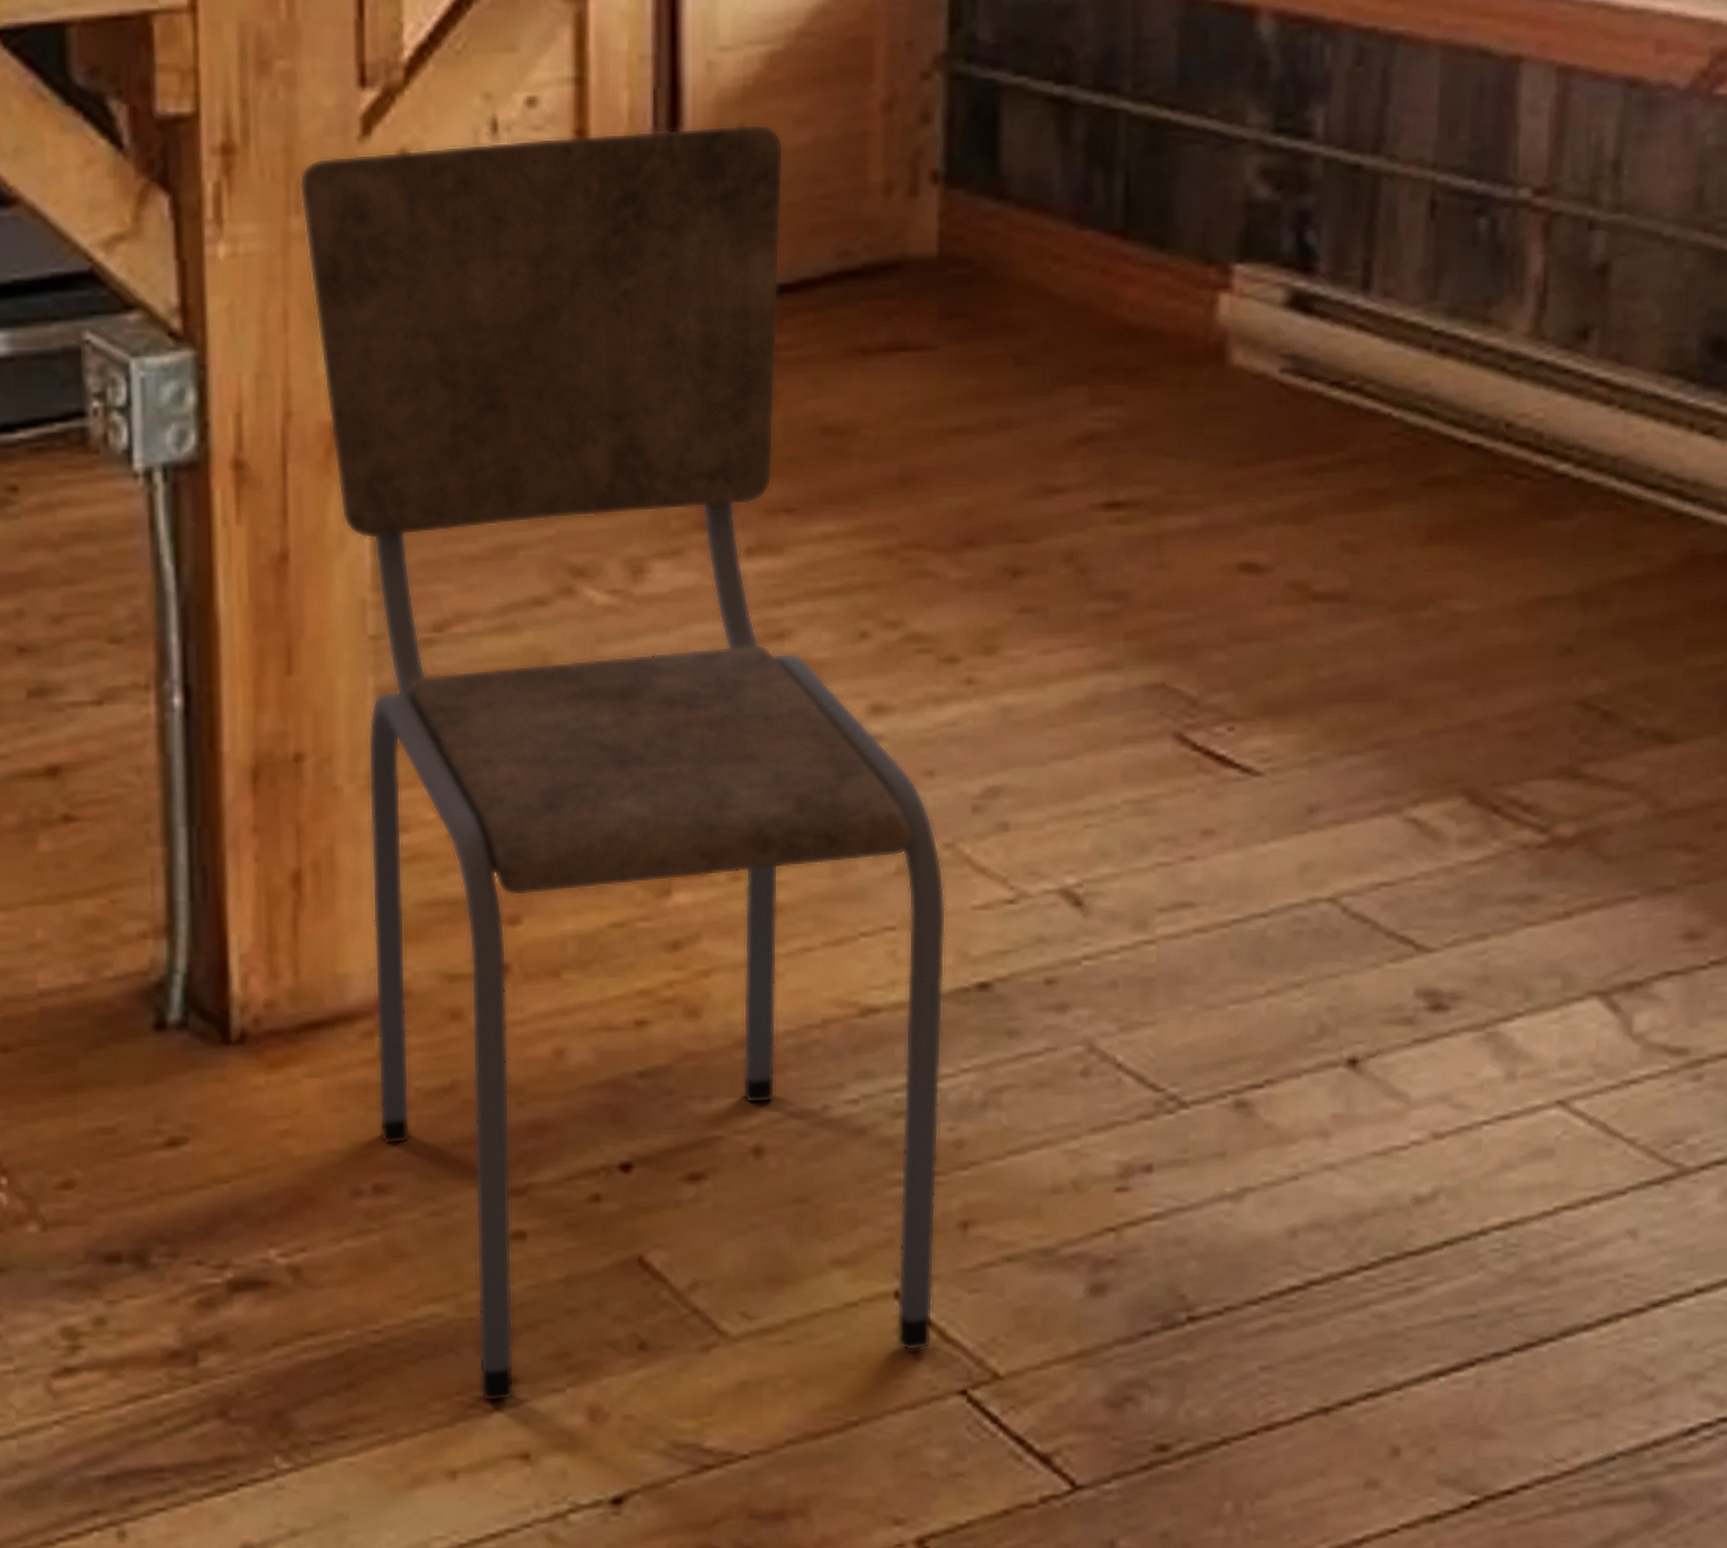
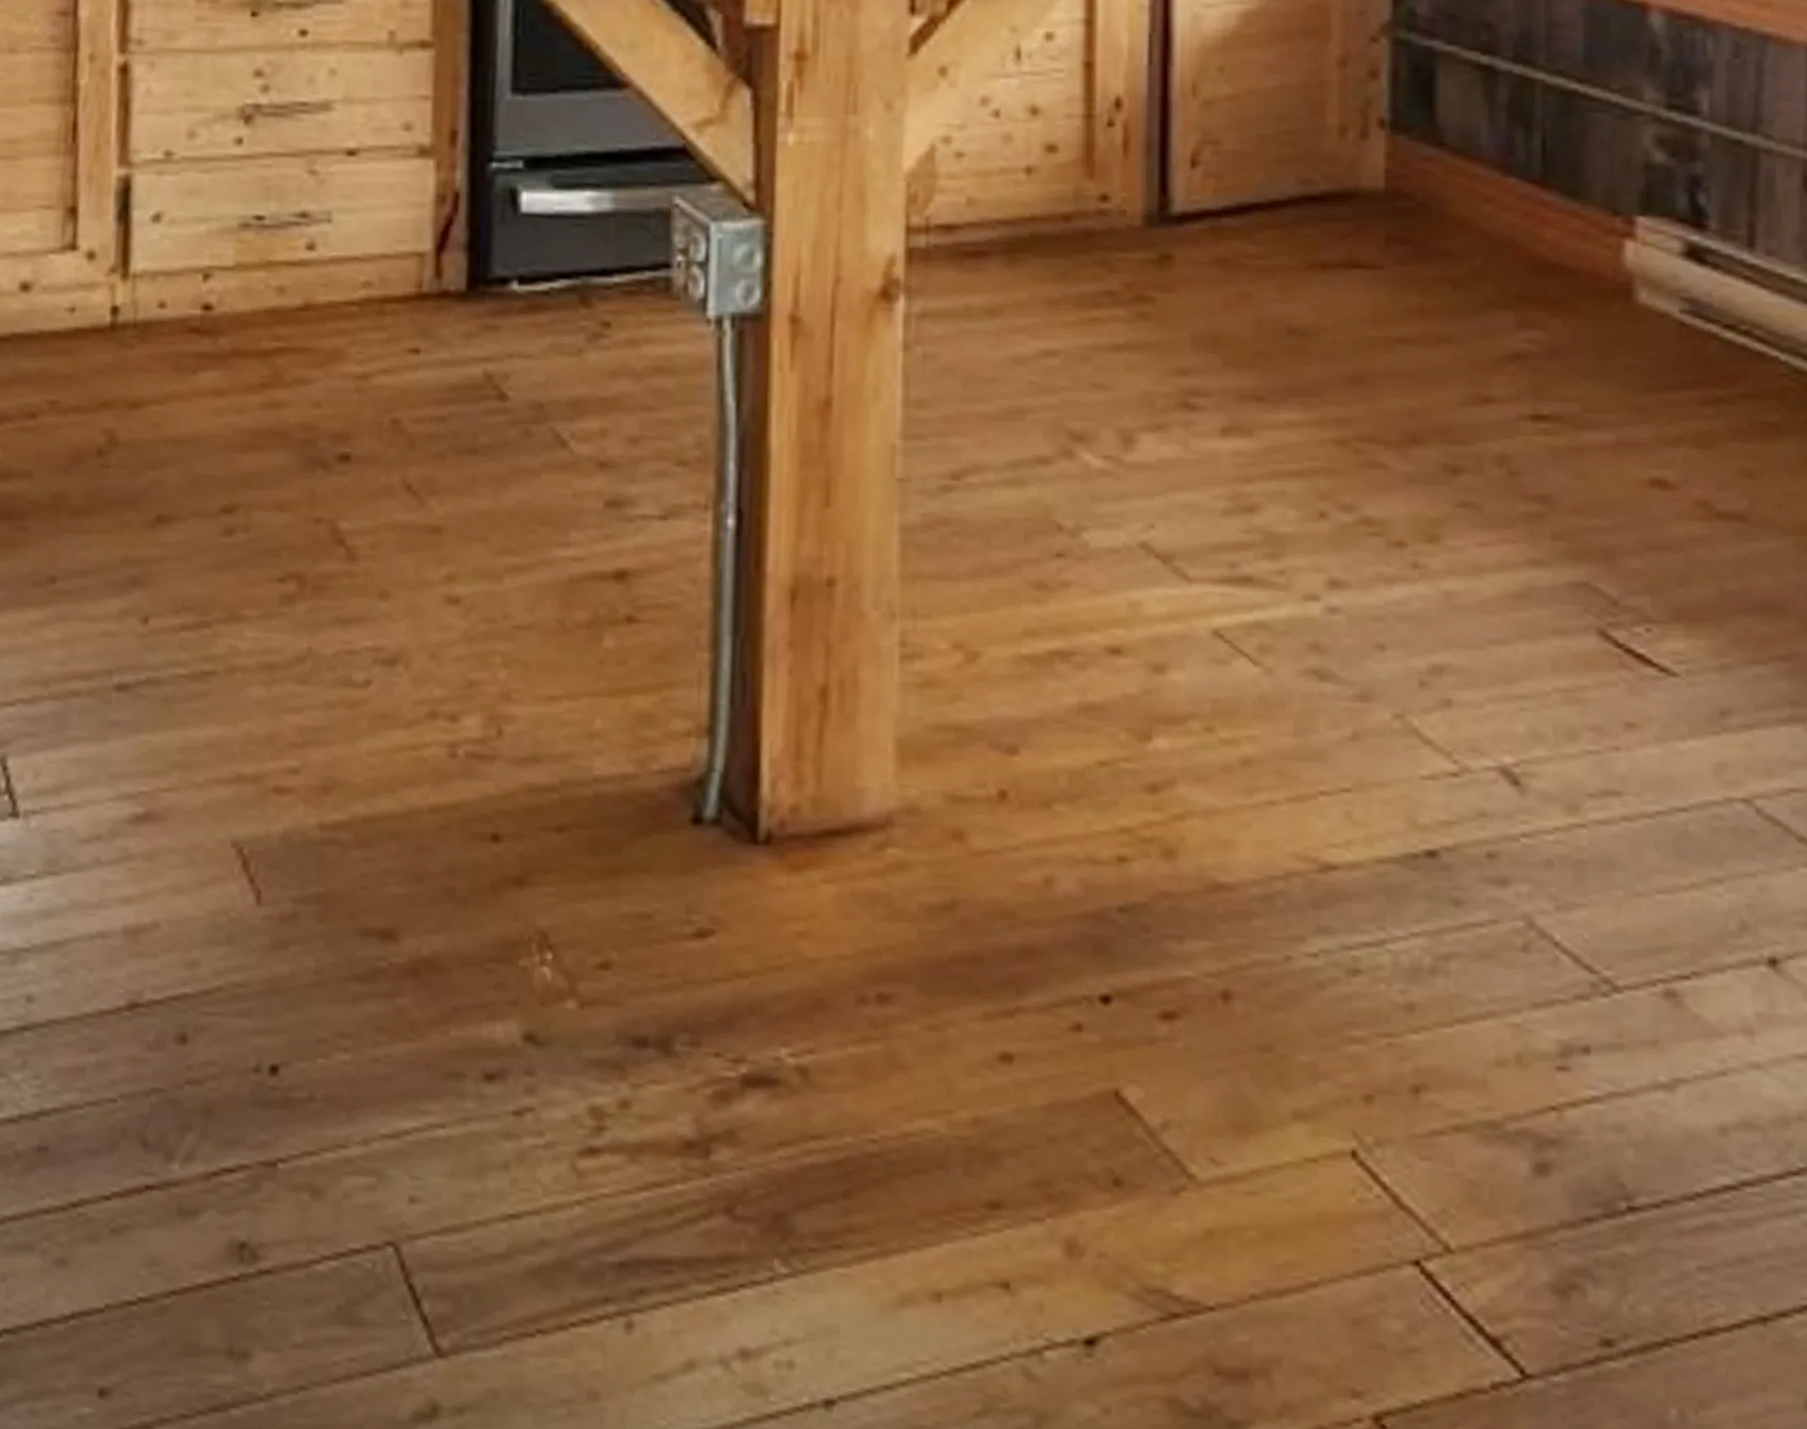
dining chair: present [299,123,947,1402] -> none [857,66,1397,1225]

